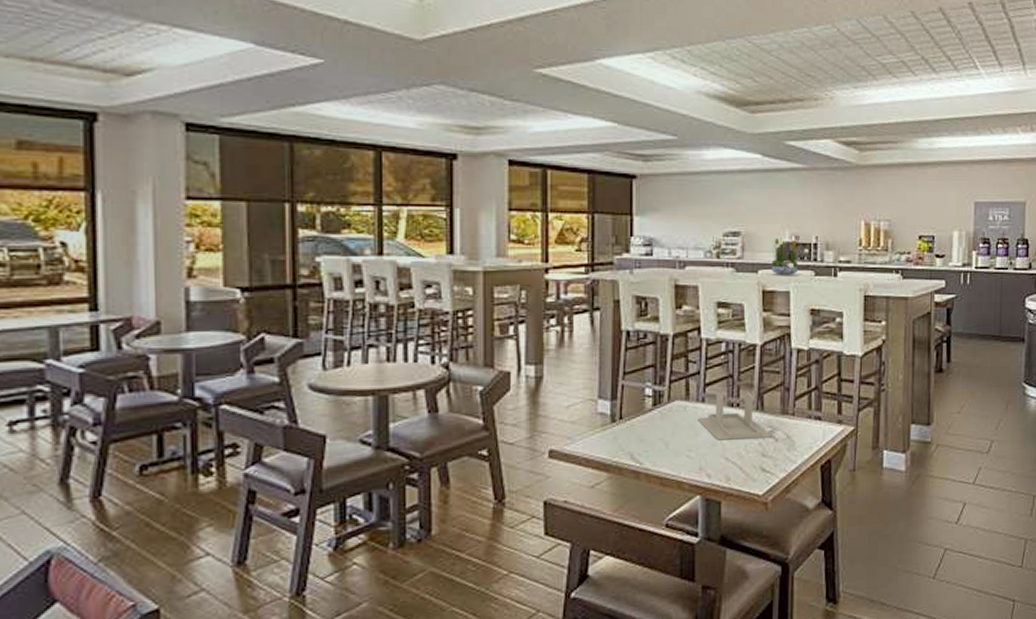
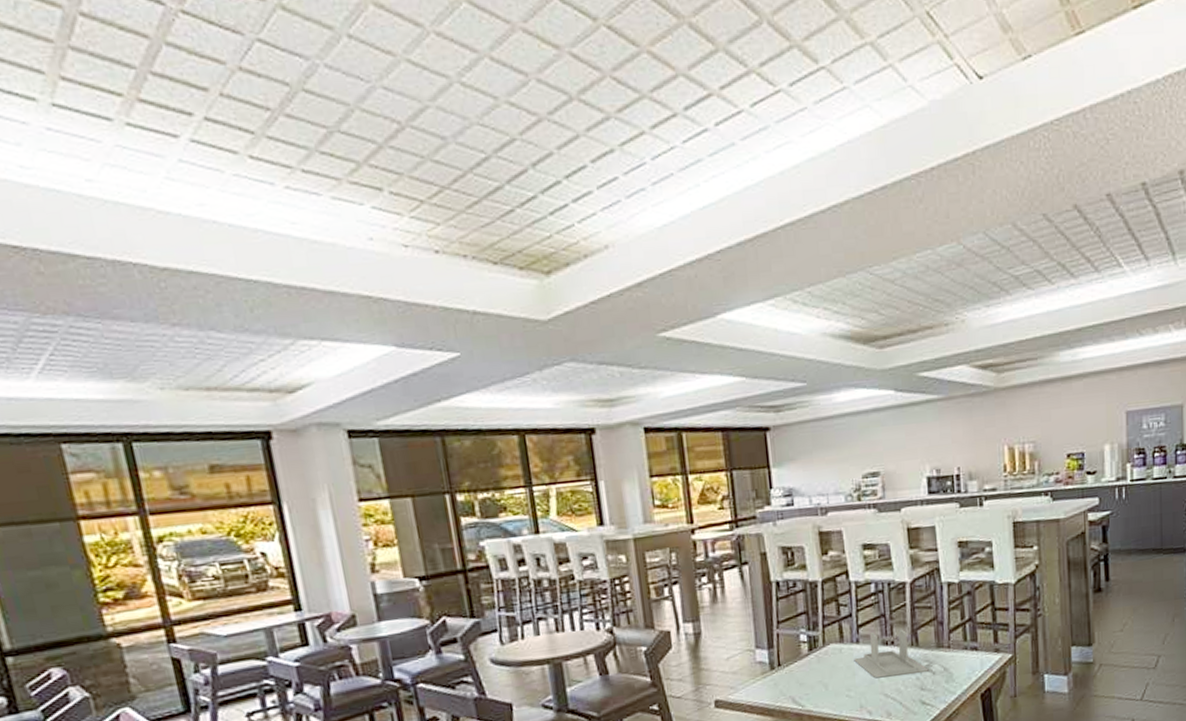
flower arrangement: present [771,239,802,275] -> none [913,474,944,511]

